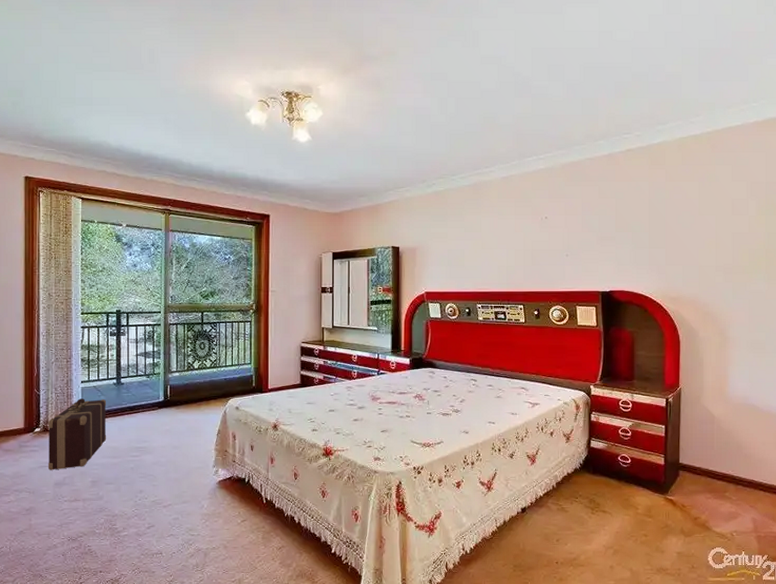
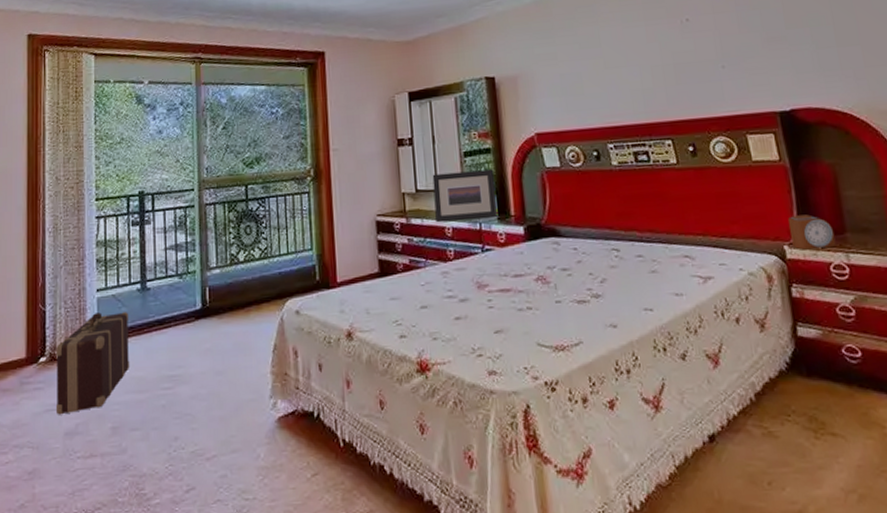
picture frame: none [346,315,391,351] -> present [432,169,497,223]
alarm clock: none [597,365,626,390] -> present [788,214,836,250]

